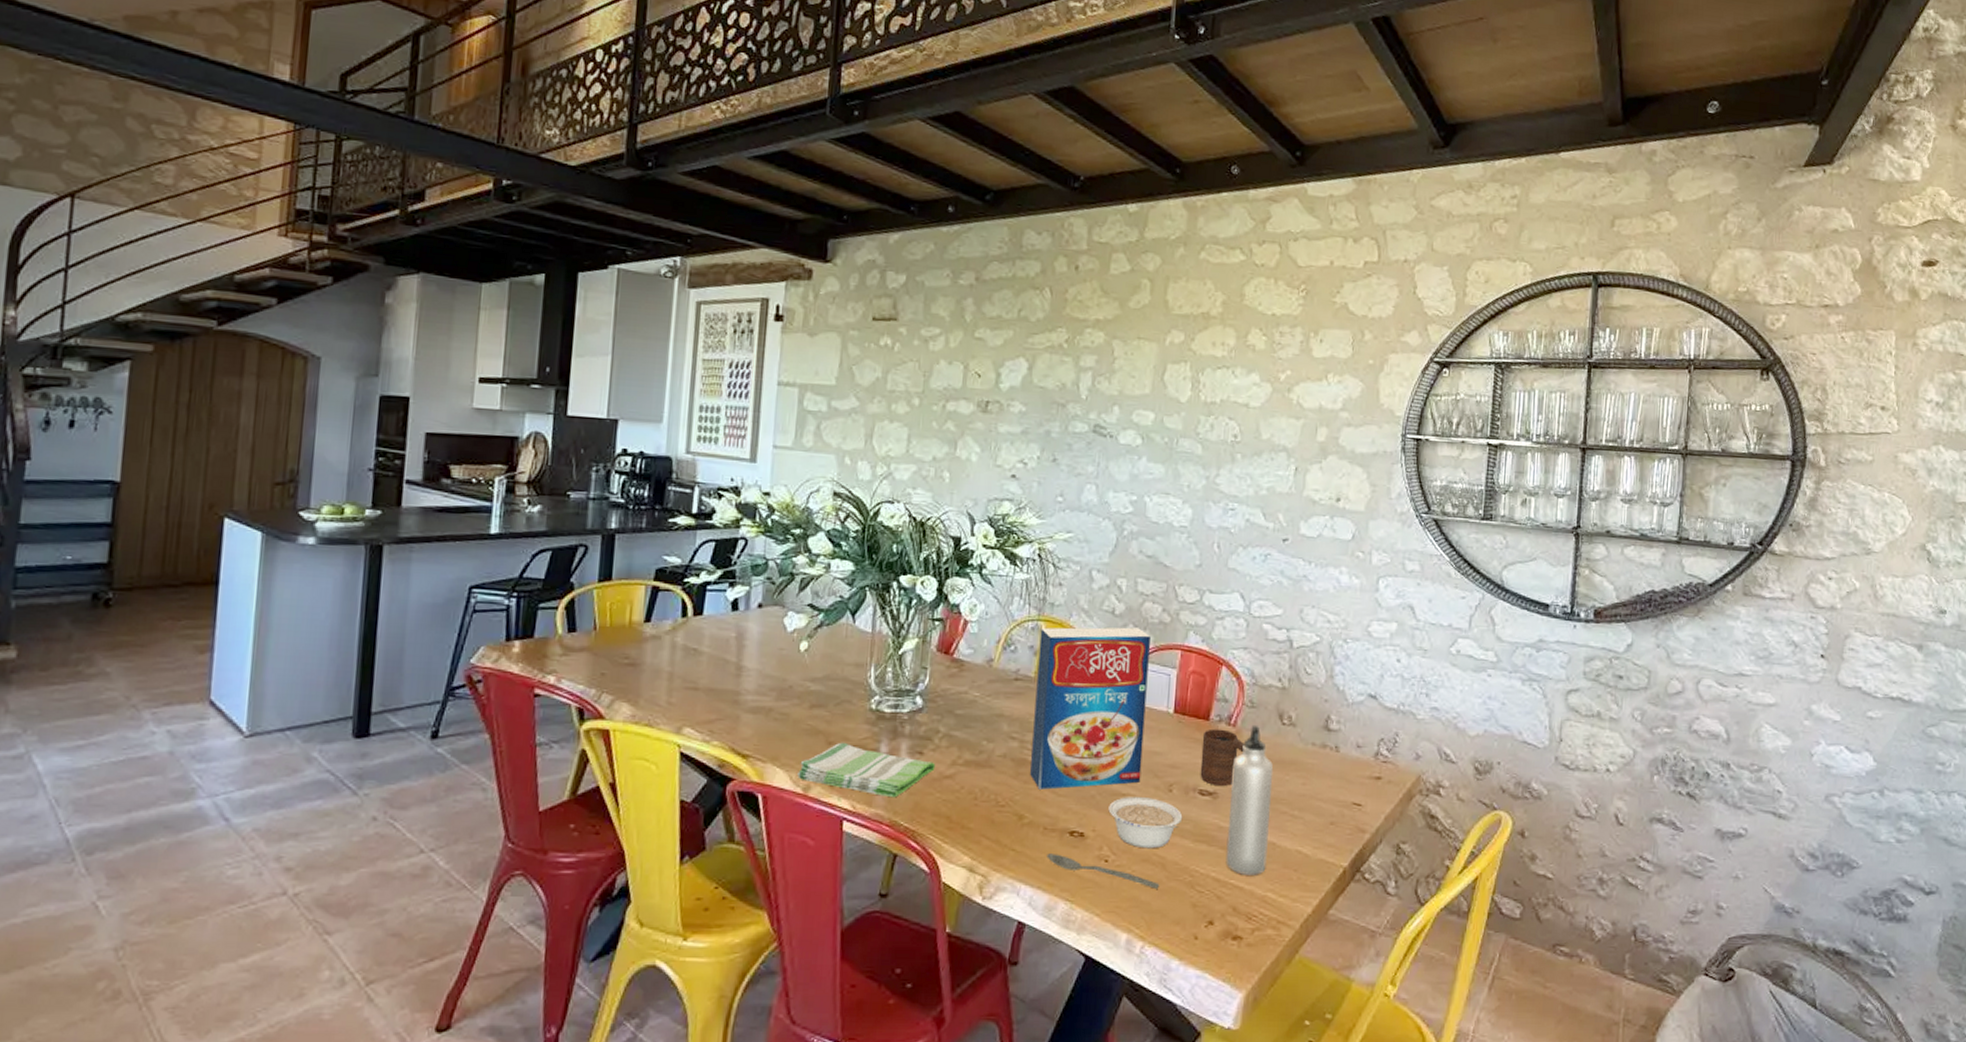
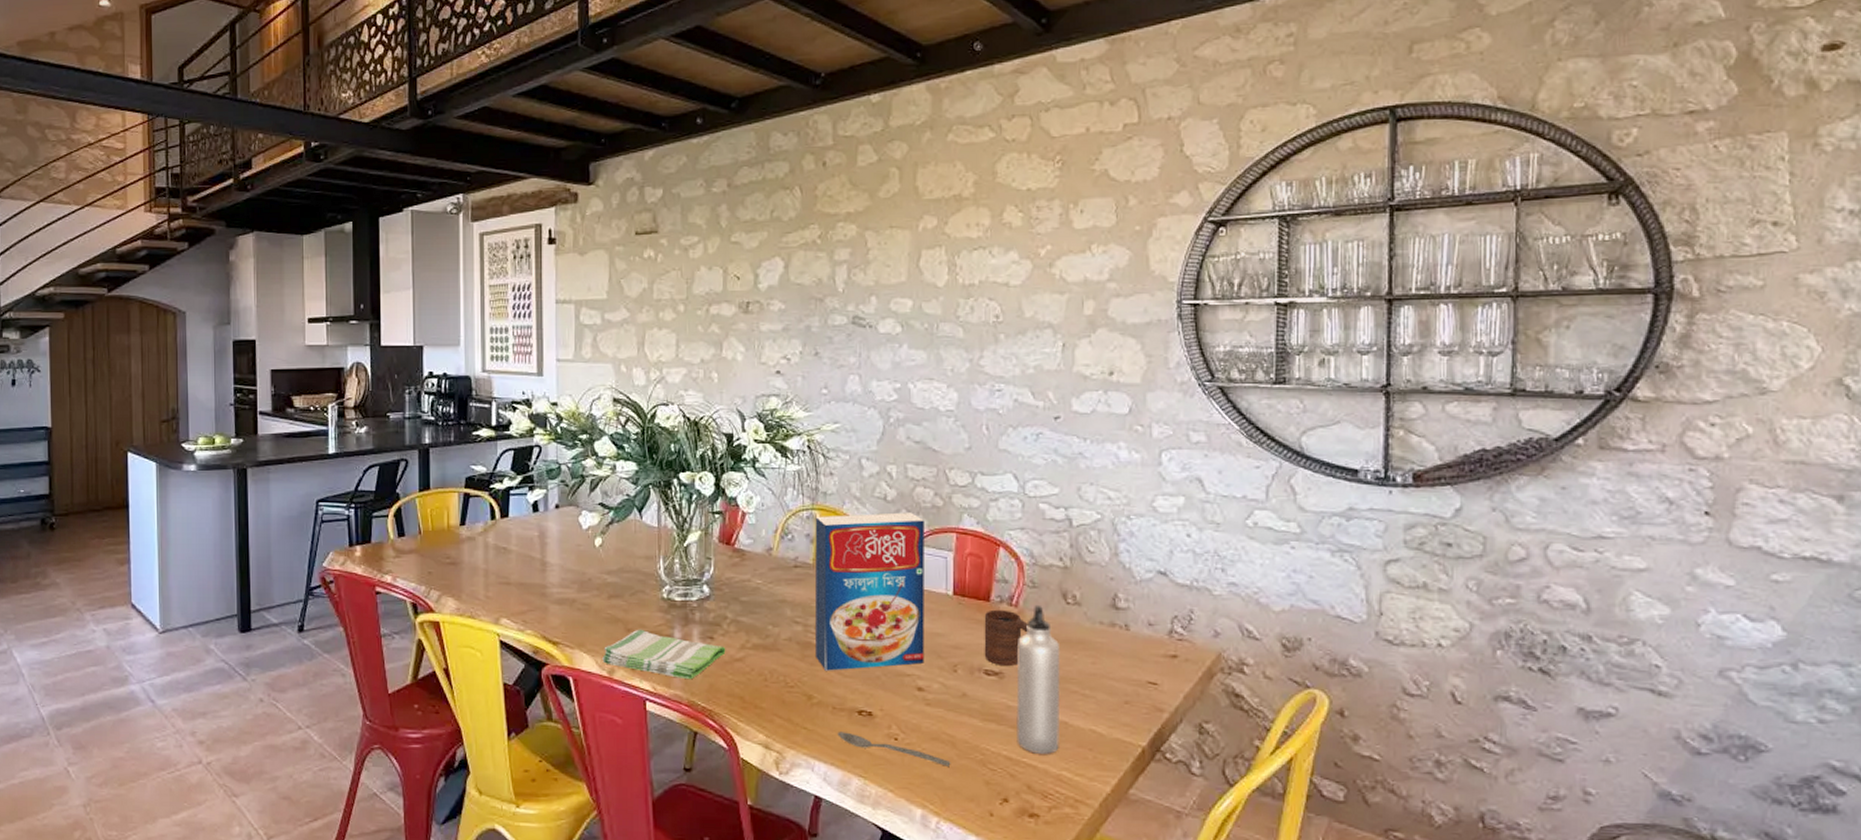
legume: present [1108,797,1183,849] -> none [894,677,970,728]

